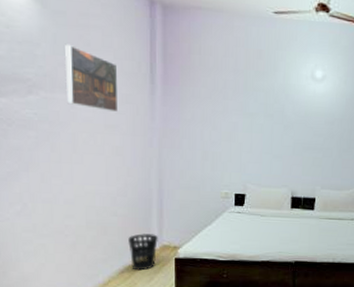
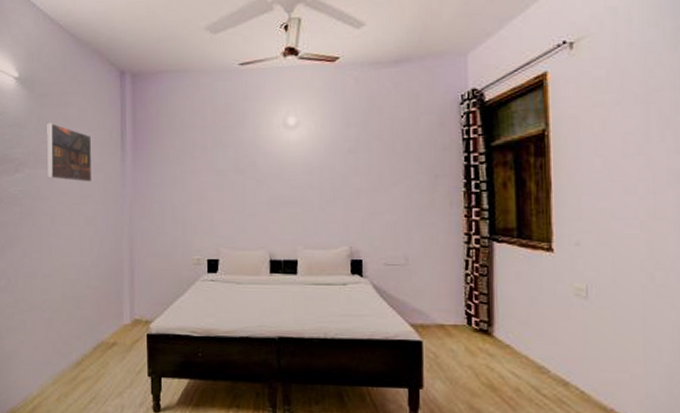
wastebasket: present [128,233,158,271] -> none [101,307,130,348]

